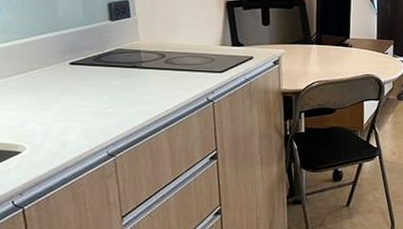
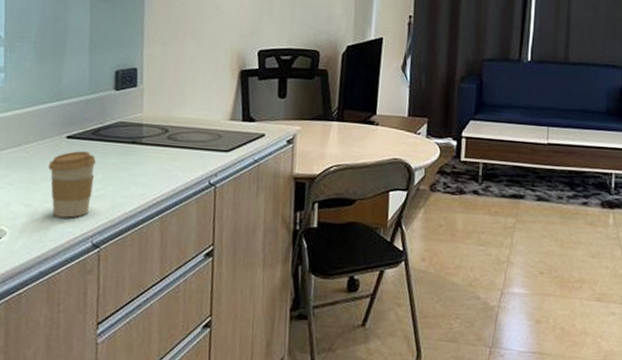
coffee cup: none [57,75,102,133] -> present [48,150,96,218]

